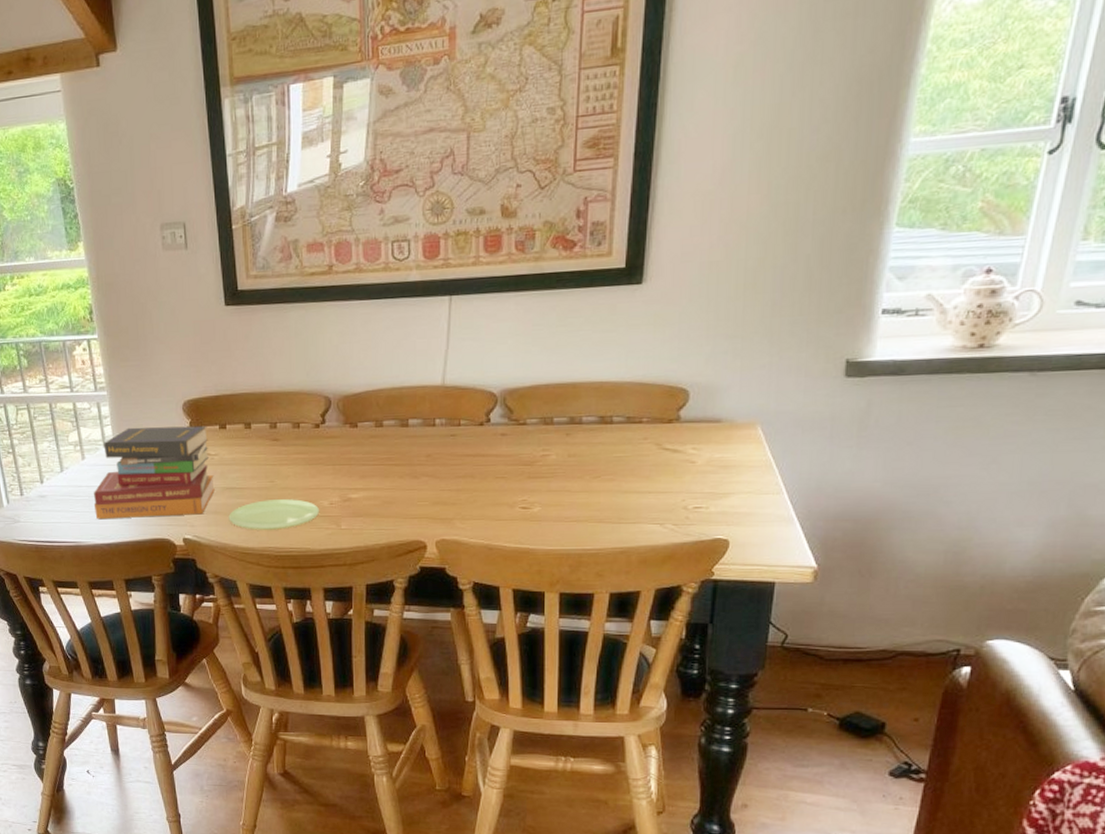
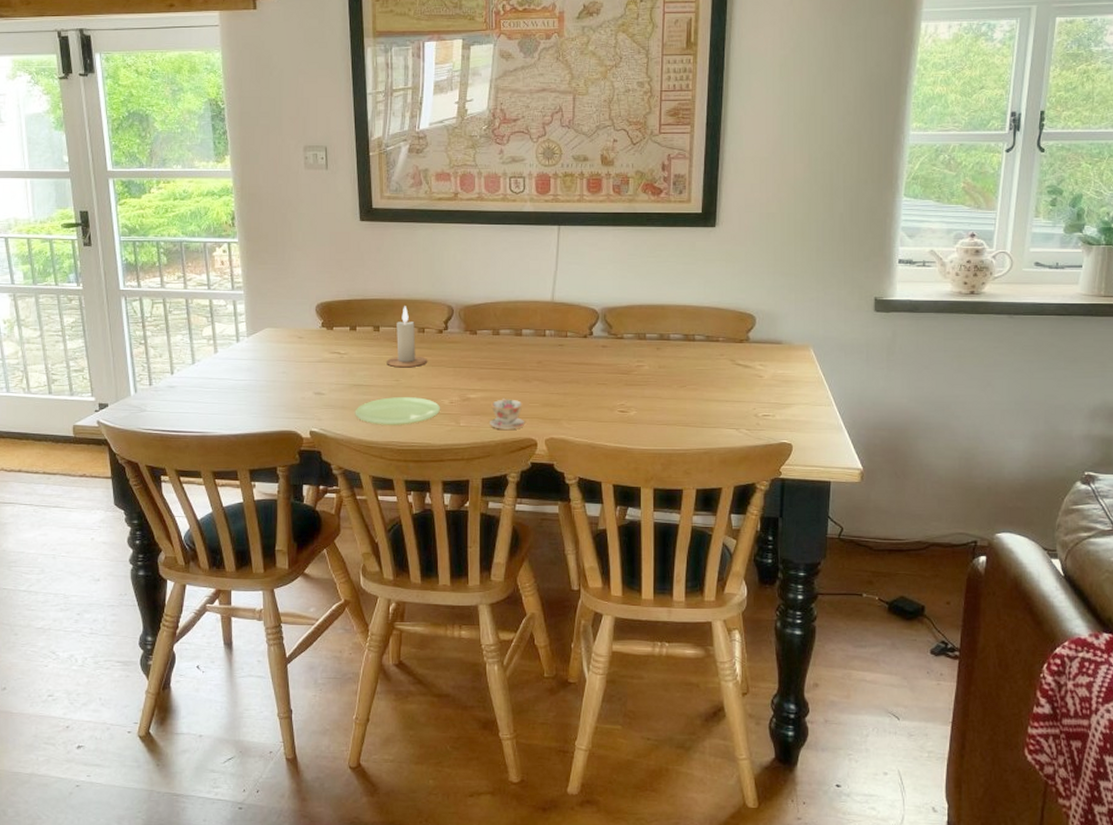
books: present [94,425,215,520] -> none [224,325,343,411]
candle: none [260,399,303,468] -> present [387,306,427,368]
teacup: none [372,496,413,532] -> present [489,398,525,429]

